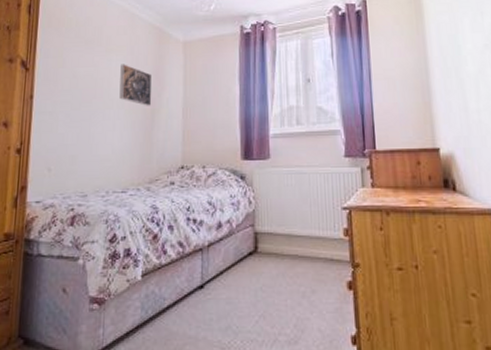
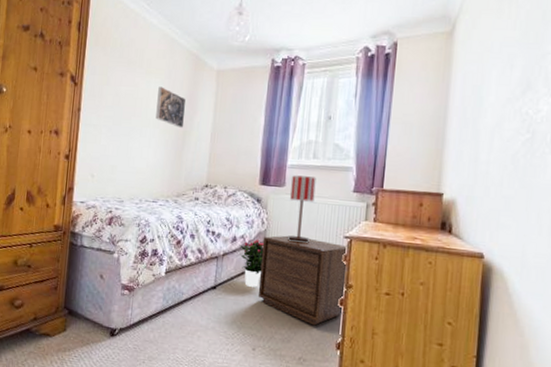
potted flower: none [227,222,254,280] -> present [239,239,264,287]
nightstand: none [252,214,355,318] -> present [258,235,349,326]
table lamp: none [275,145,304,222] -> present [288,175,316,244]

